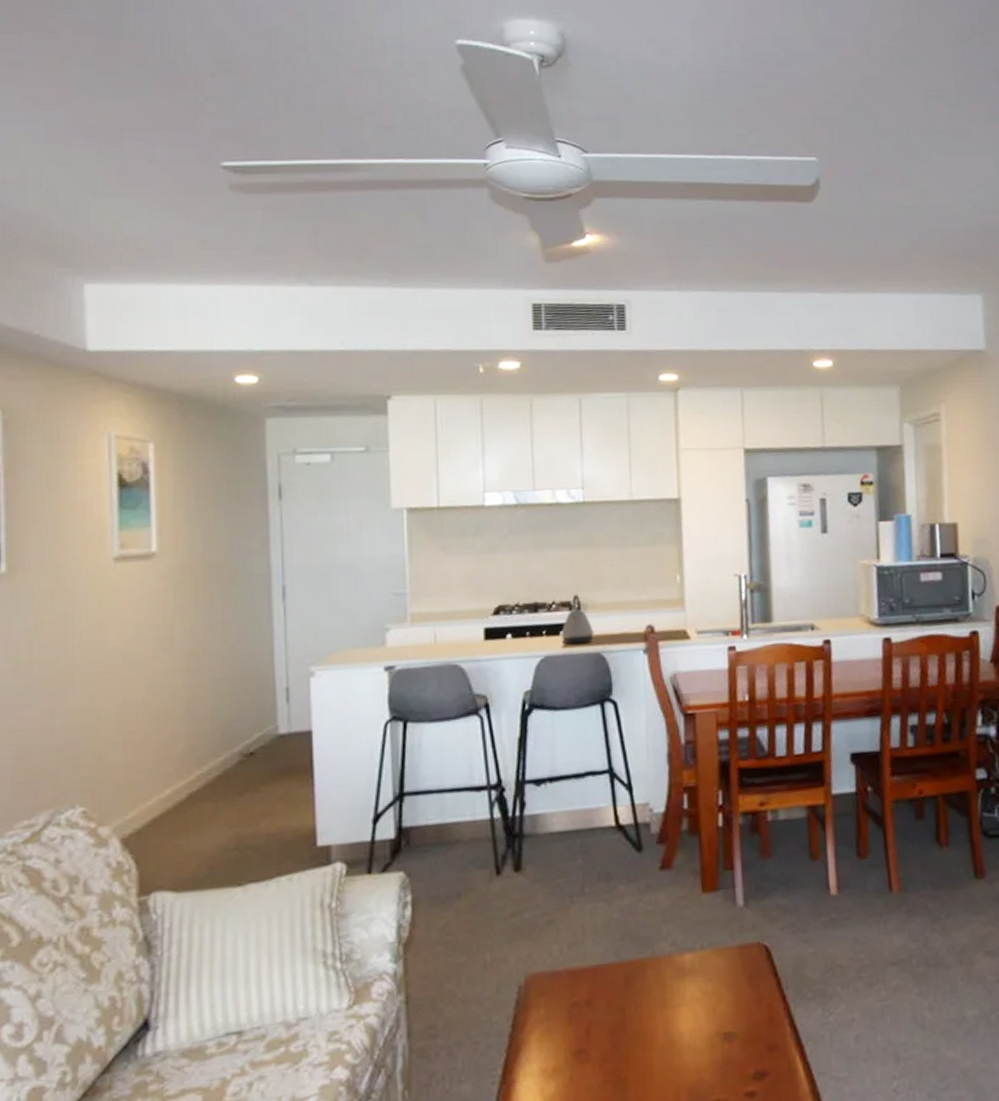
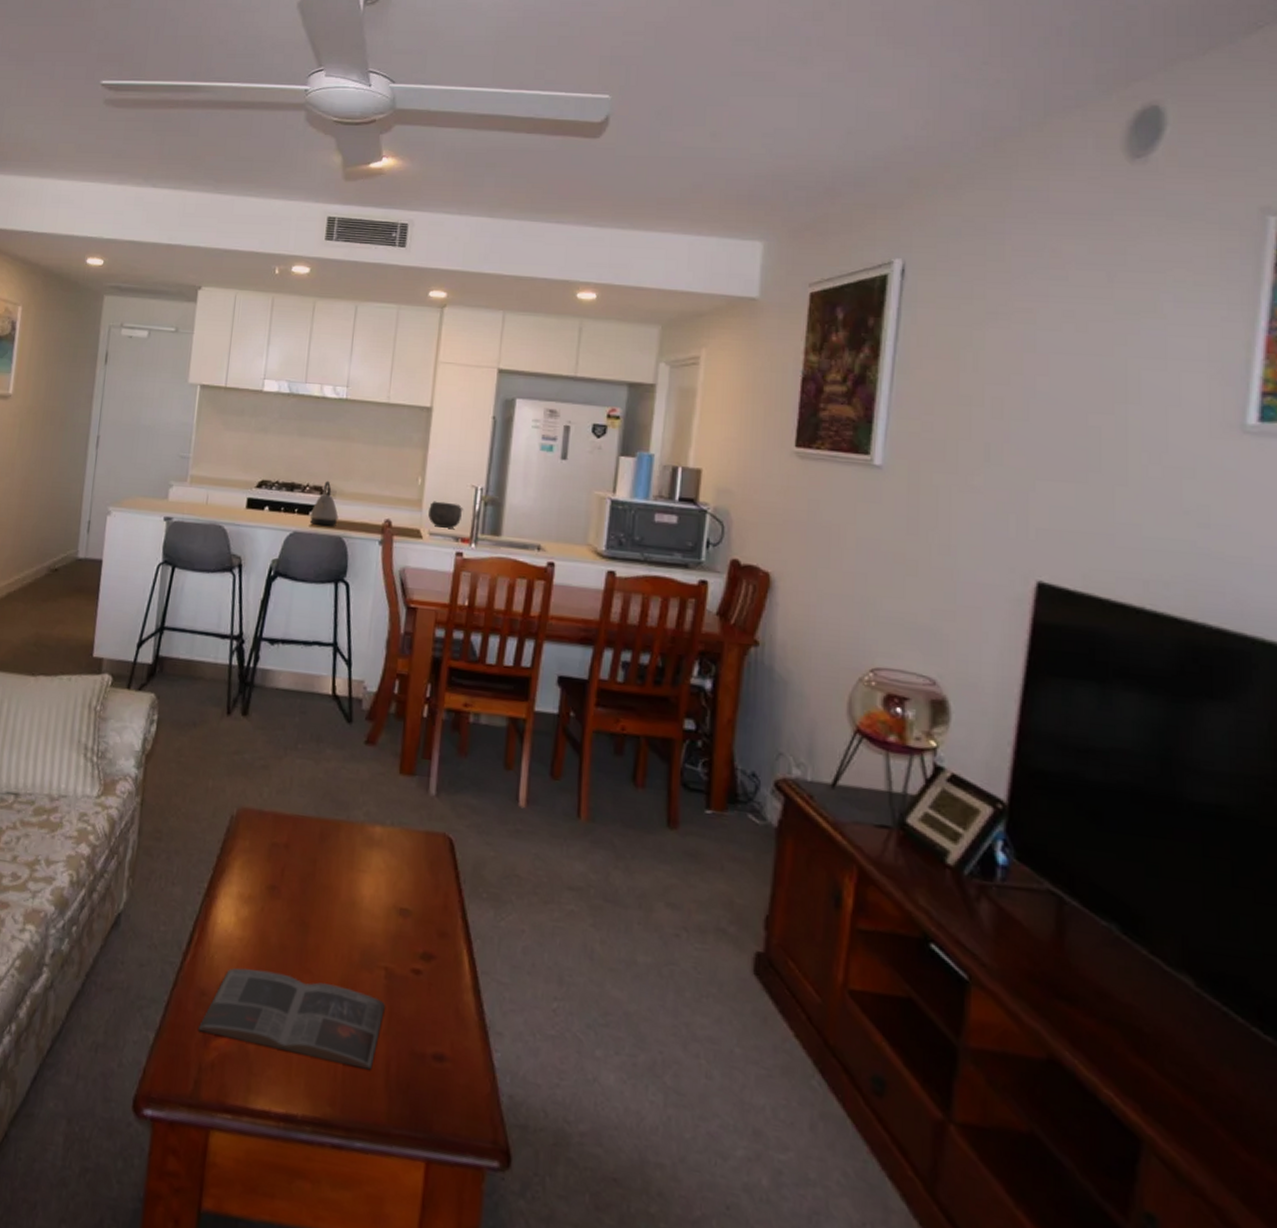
bowl: none [692,596,729,624] -> present [428,501,463,528]

